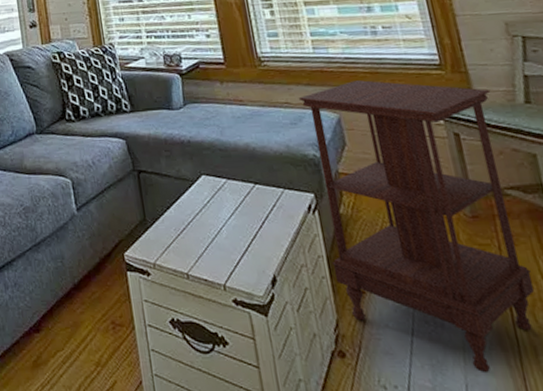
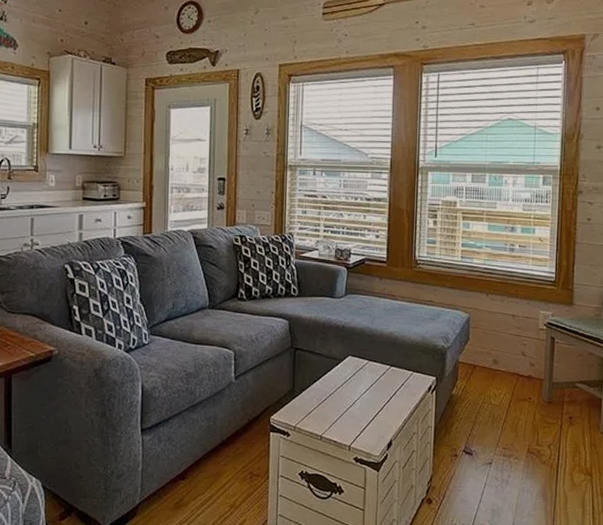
side table: present [298,80,535,374] -> none [437,288,586,516]

